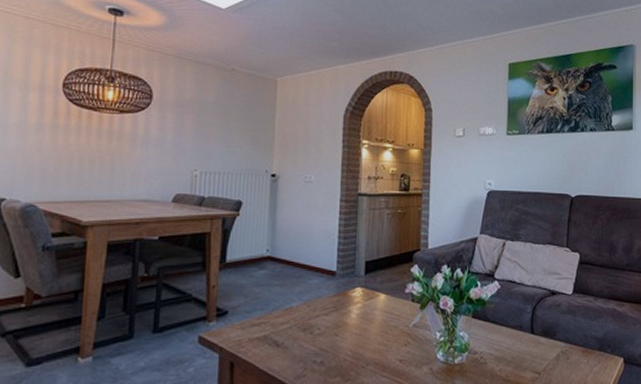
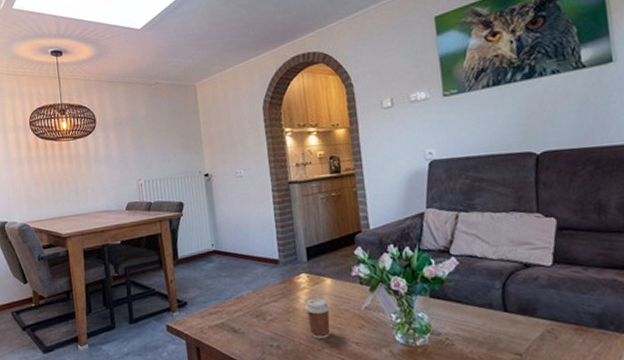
coffee cup: none [354,313,381,355] -> present [304,298,331,339]

